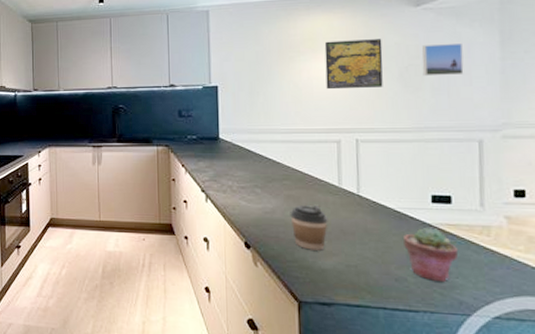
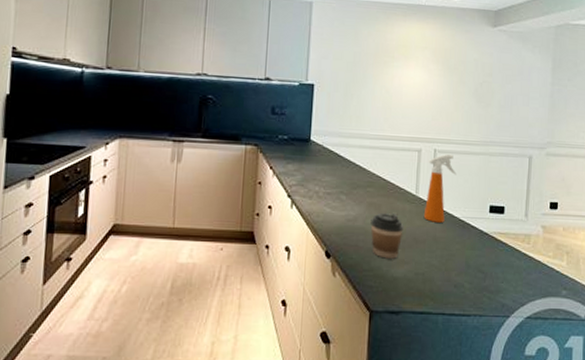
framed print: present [324,39,383,90] -> none [414,50,464,100]
spray bottle: none [350,144,386,214] -> present [423,154,457,223]
potted succulent: present [403,228,459,283] -> none [464,236,506,287]
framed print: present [421,44,464,77] -> none [493,64,525,95]

